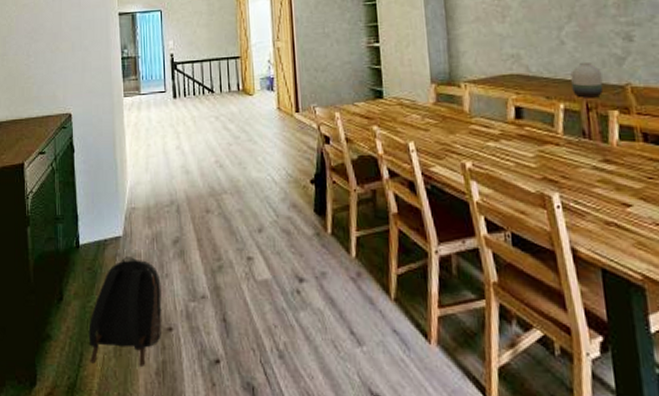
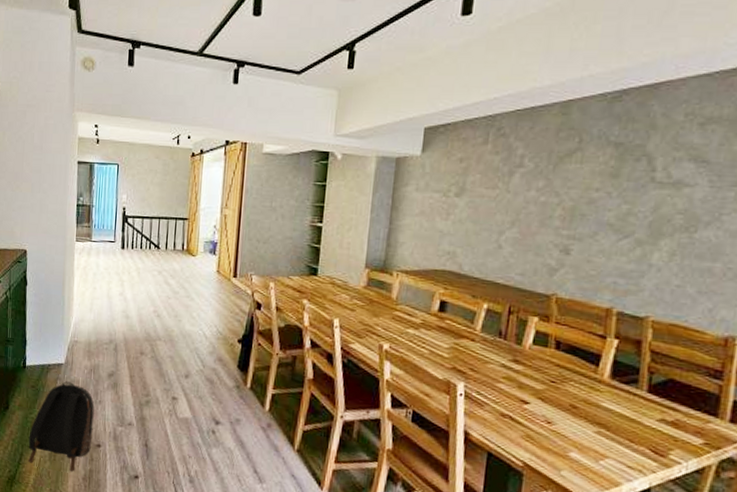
vase: present [570,61,604,98] -> none [499,267,531,303]

